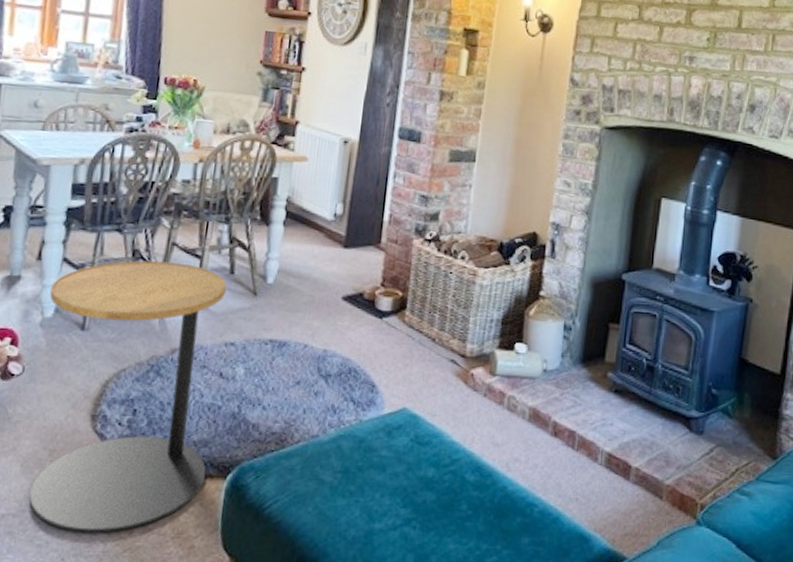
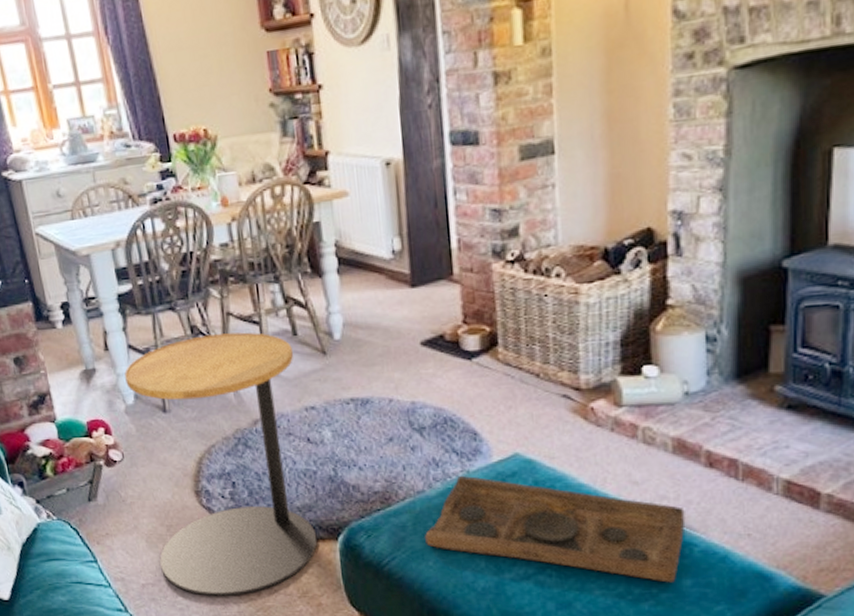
decorative tray: none [309,423,532,540] -> present [425,475,686,583]

